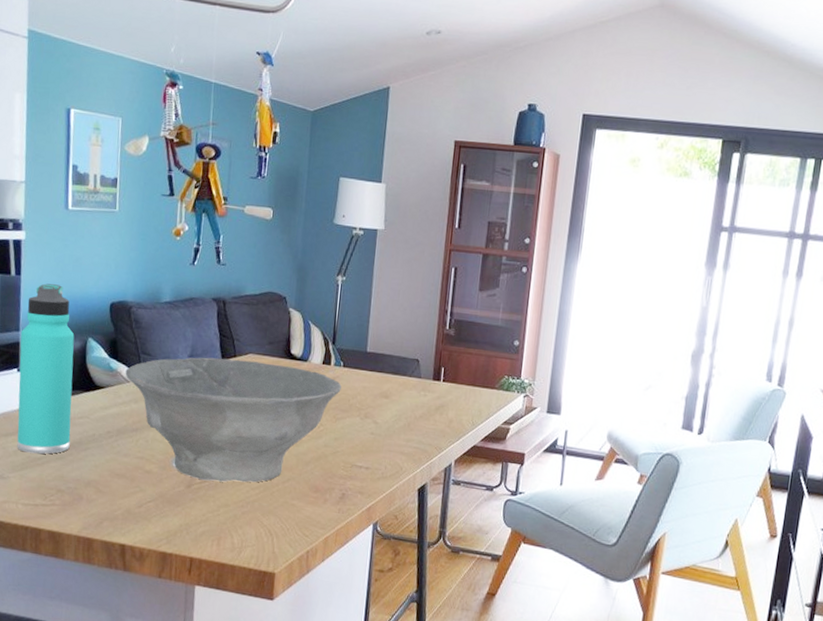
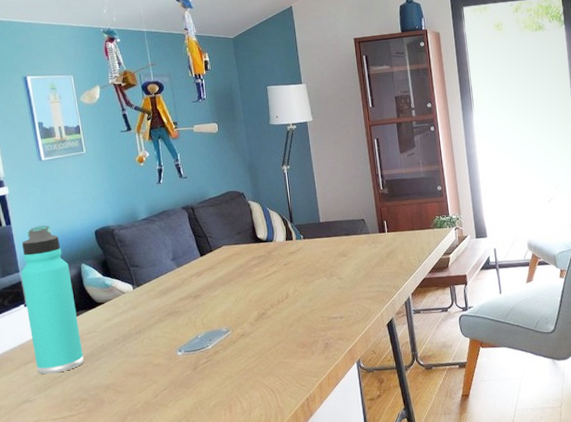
bowl: present [125,357,342,483] -> none [119,248,306,361]

